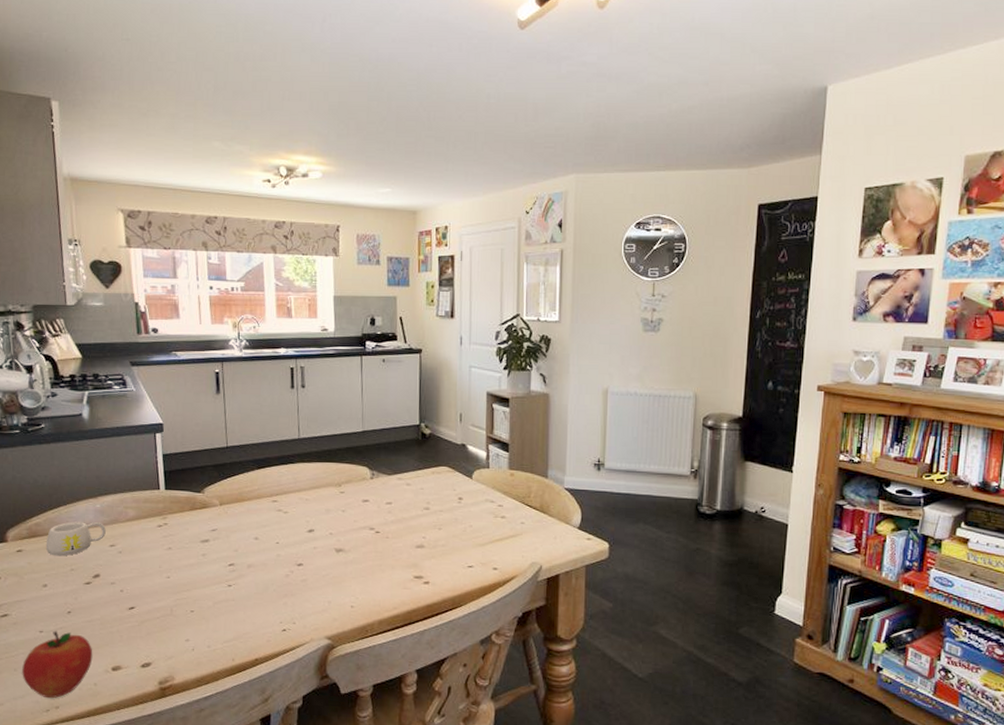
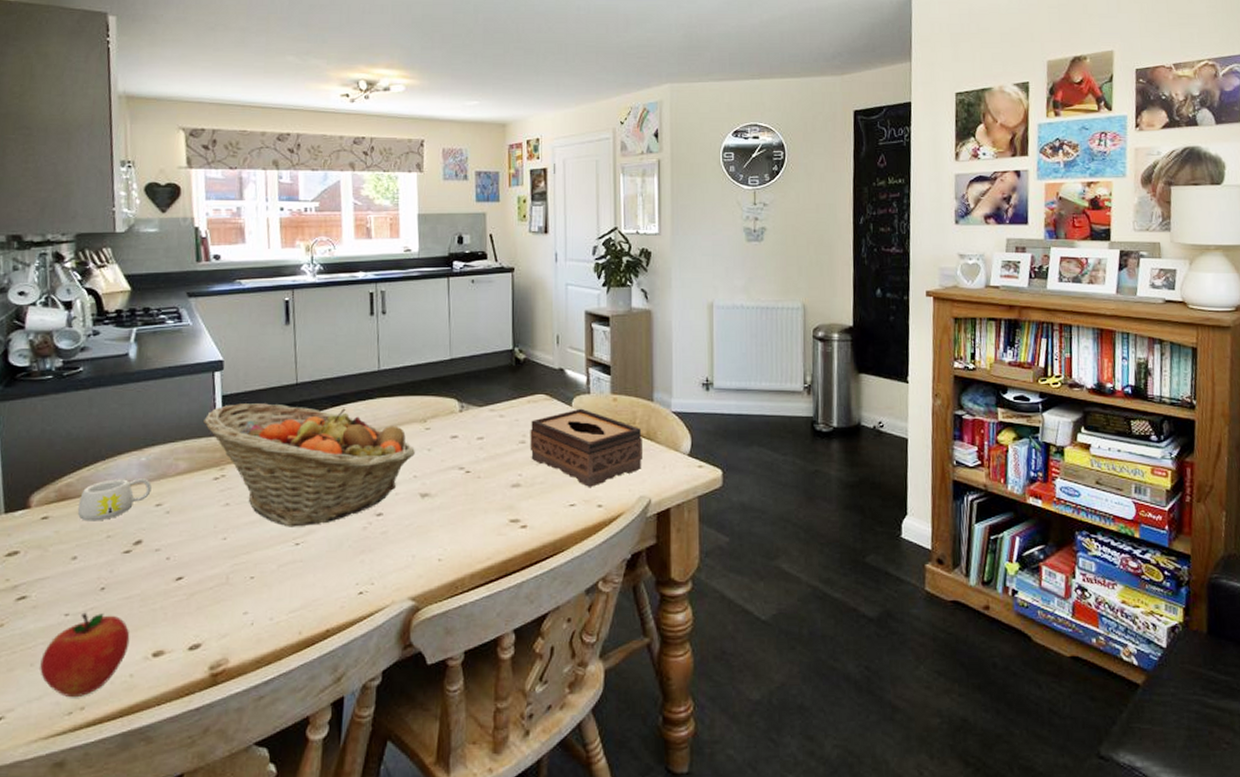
fruit basket: none [147,462,331,571] -> present [202,403,415,527]
tissue box: none [433,481,536,552] -> present [530,408,642,487]

